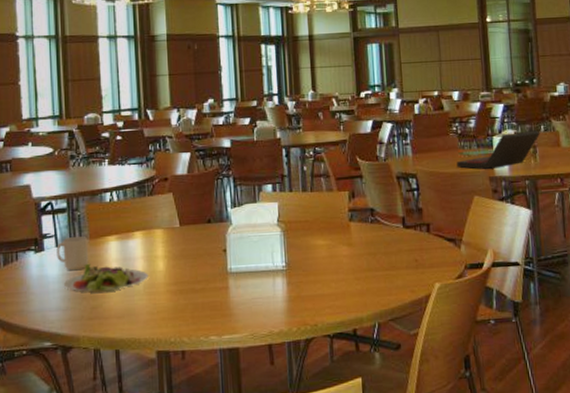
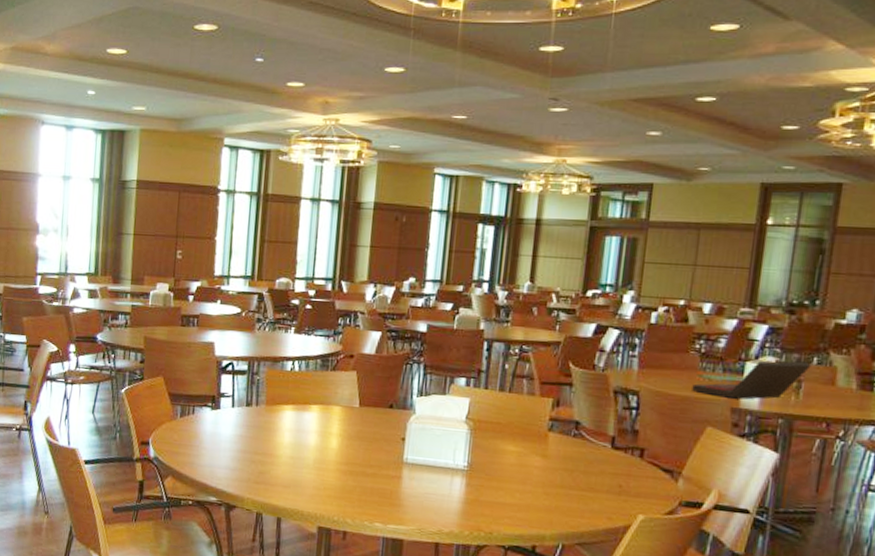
cup: present [56,236,89,271] -> none [231,400,264,434]
salad plate: present [63,263,149,294] -> none [234,428,320,461]

